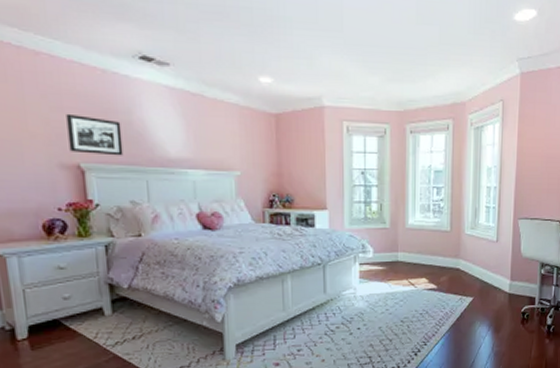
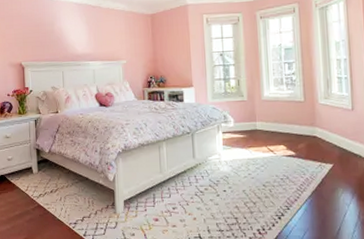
picture frame: present [66,113,124,156] -> none [15,29,48,56]

